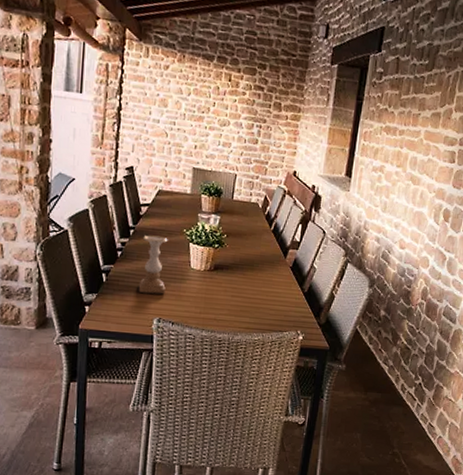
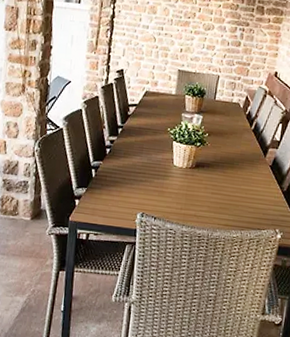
candle holder: present [138,235,168,295] -> none [124,133,153,190]

